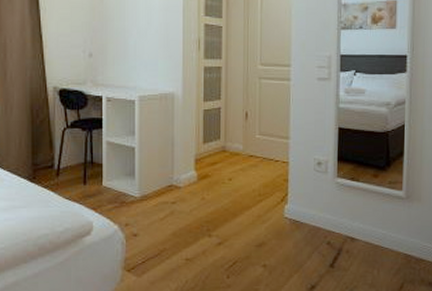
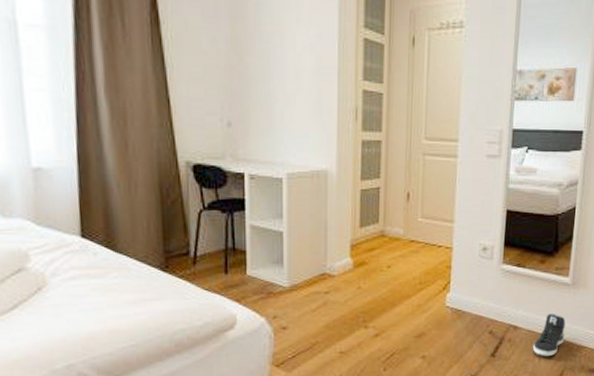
sneaker: none [370,225,402,268] -> present [532,313,566,356]

